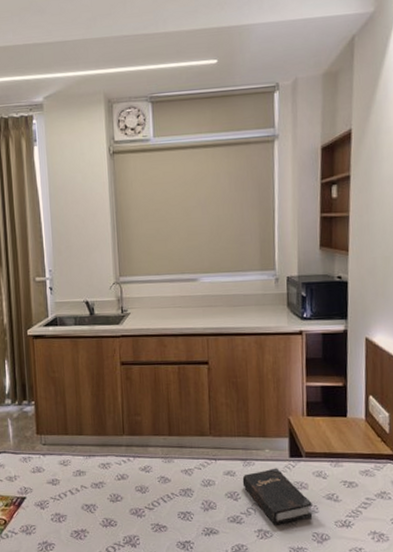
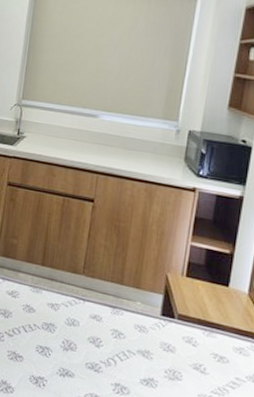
hardback book: present [242,468,313,525] -> none [107,322,177,385]

